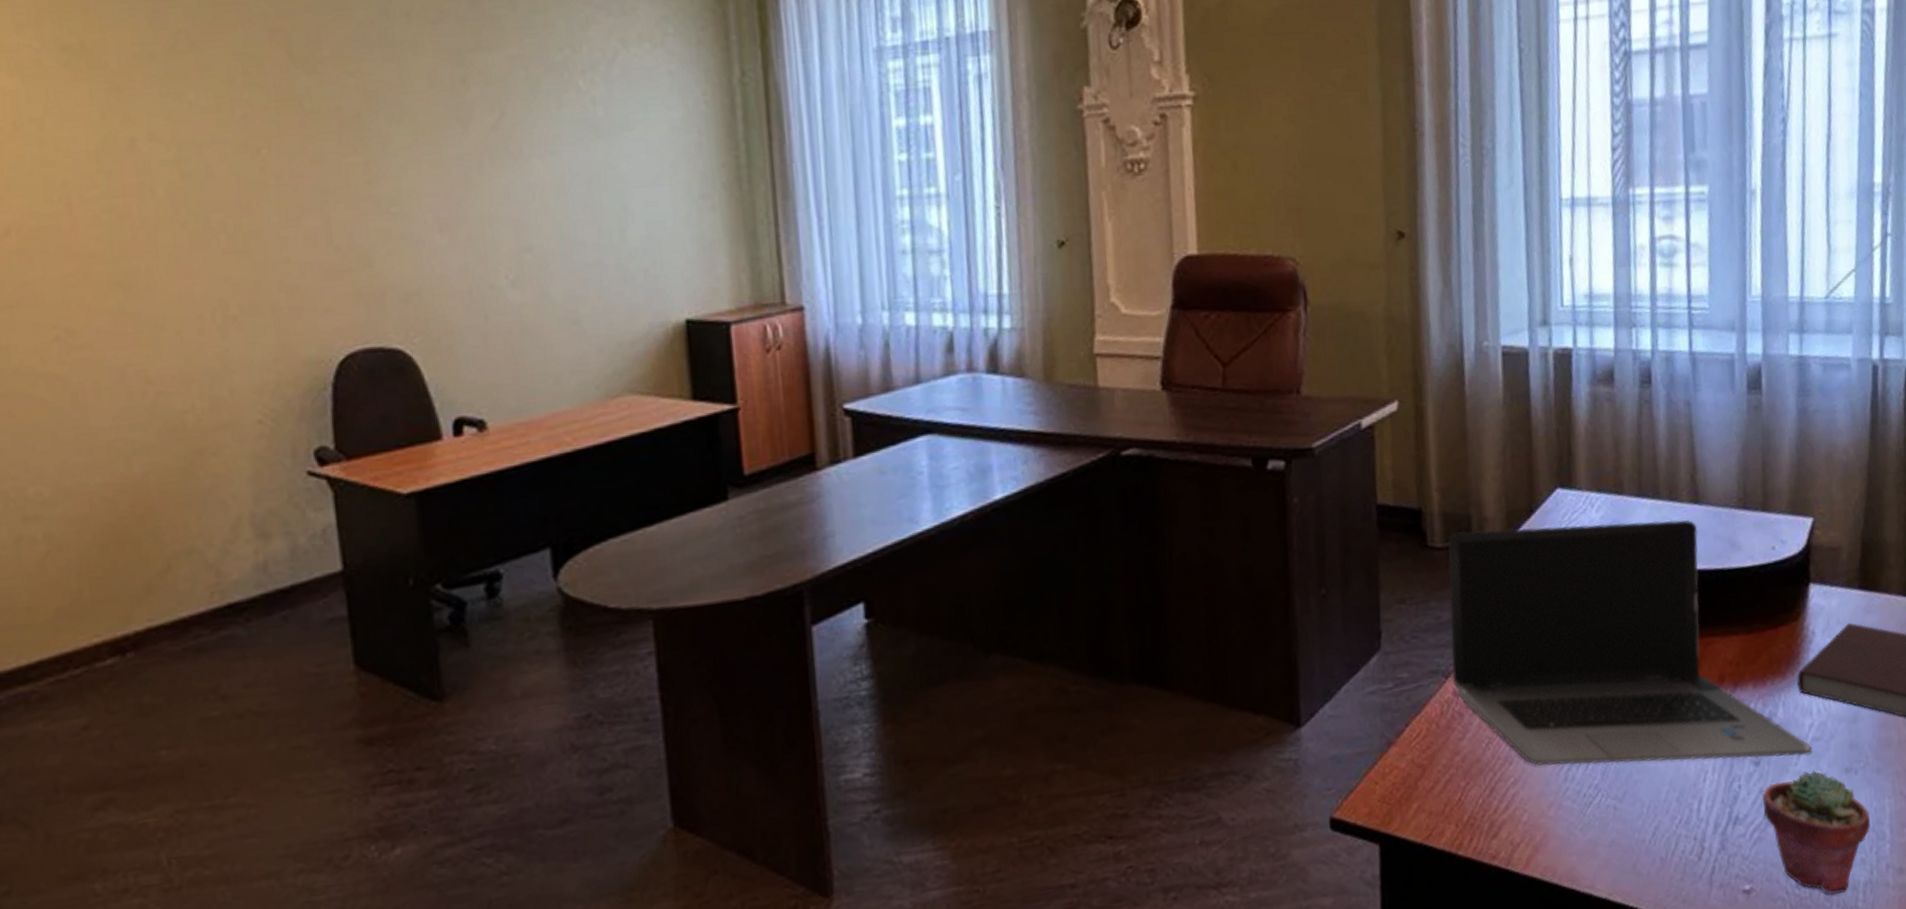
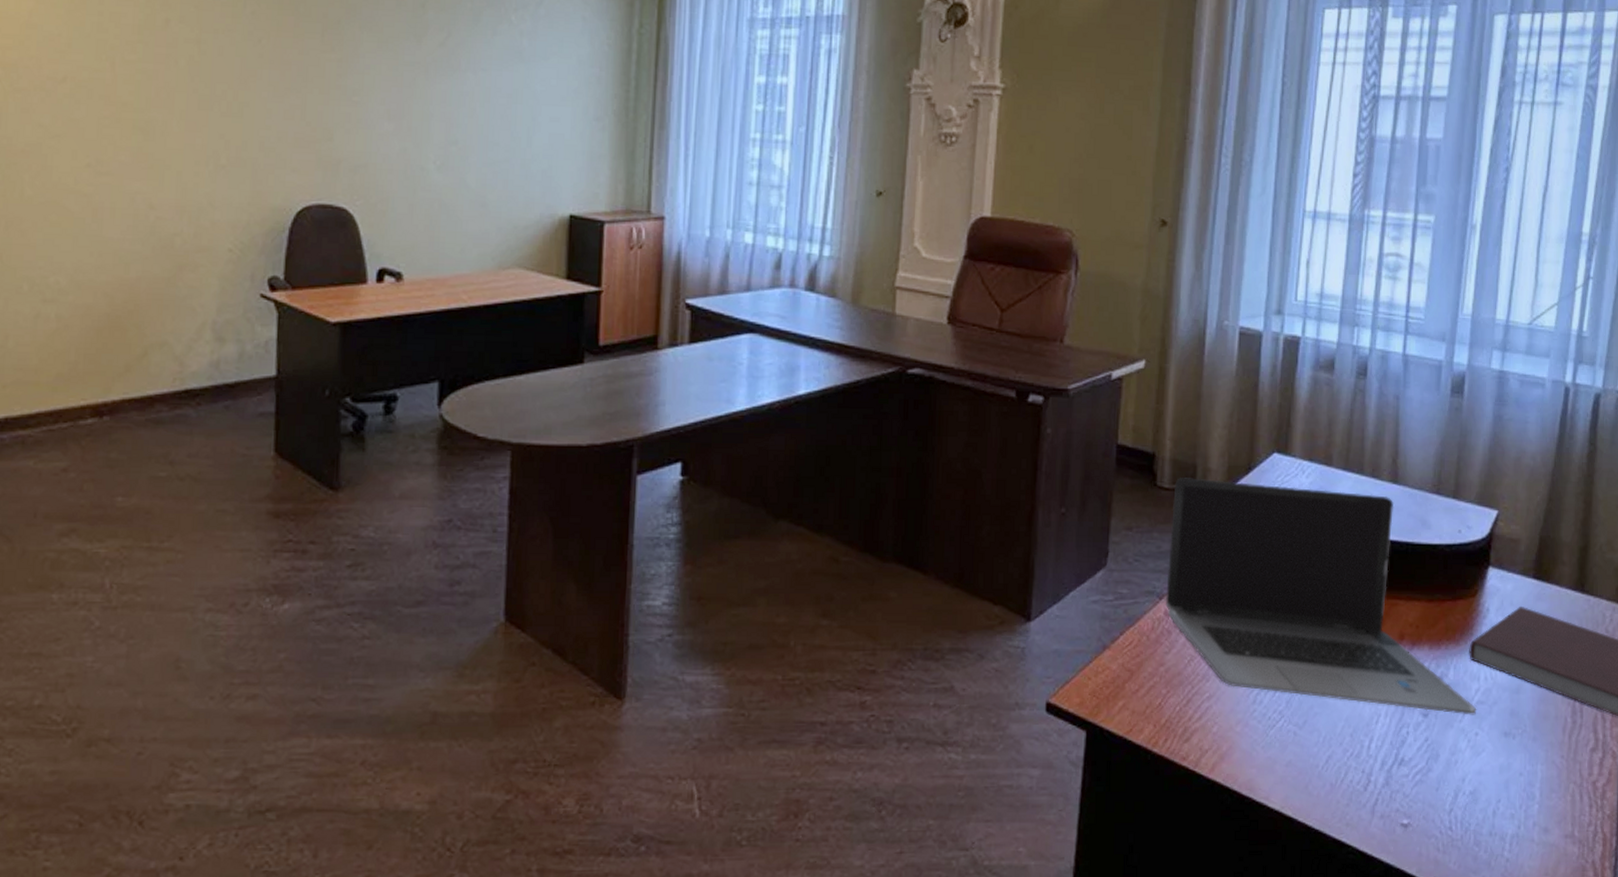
potted succulent: present [1762,770,1870,895] -> none [1427,729,1523,841]

